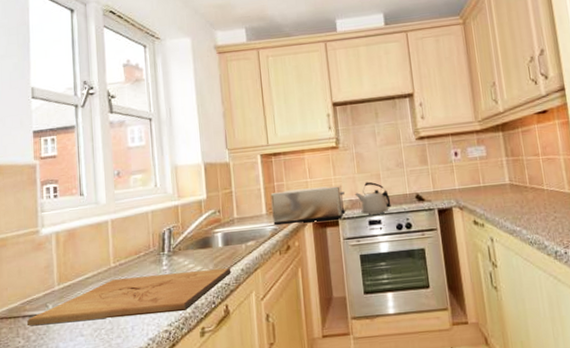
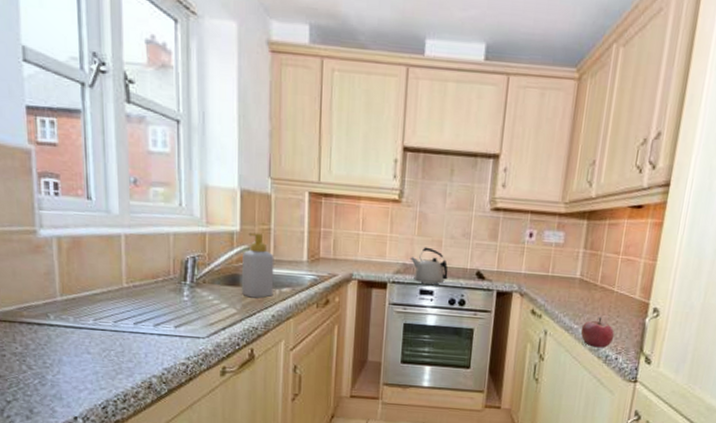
cutting board: present [27,268,231,327] -> none [25,301,261,348]
soap bottle: none [210,197,241,257] -> present [242,232,274,299]
toaster: present [271,185,345,225] -> none [314,238,399,282]
fruit: none [523,215,558,246] -> present [580,316,615,348]

